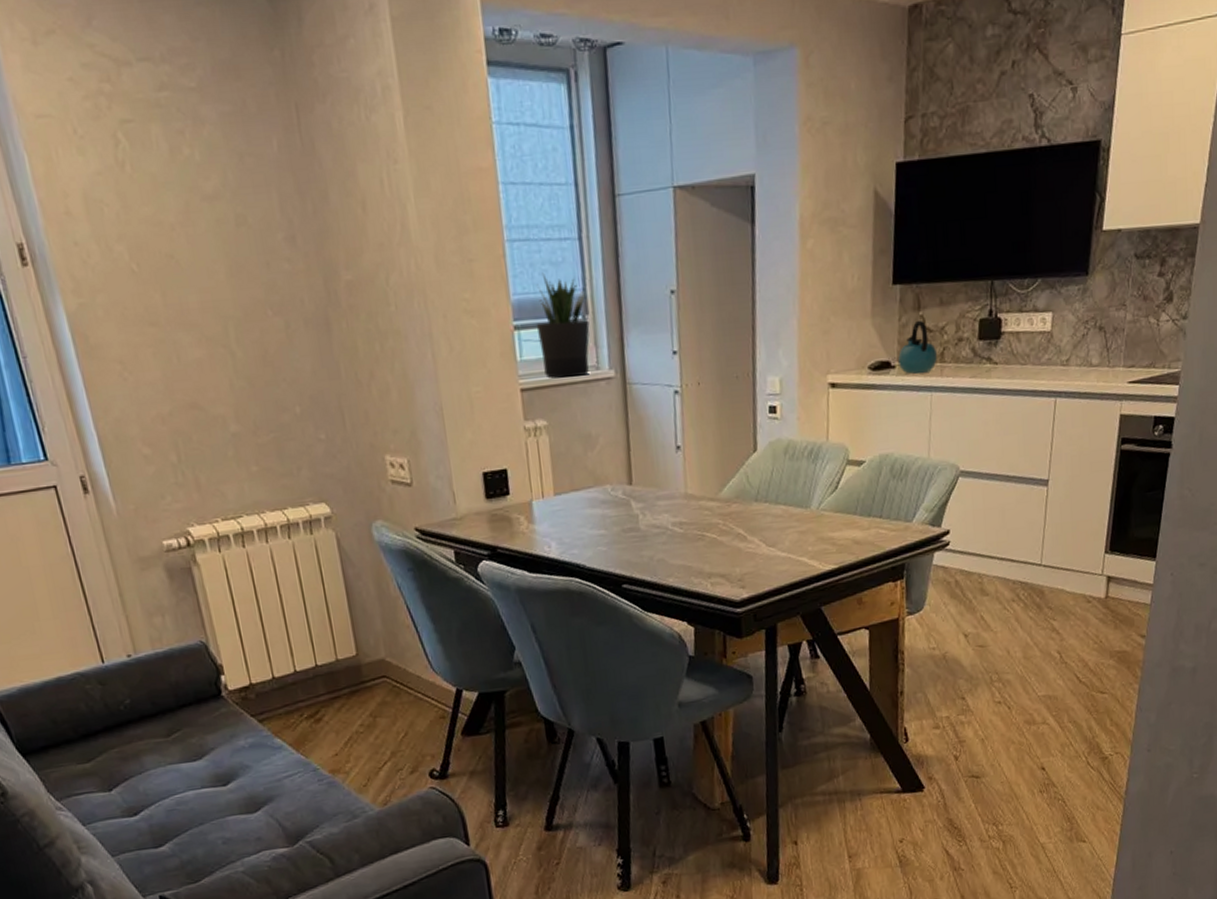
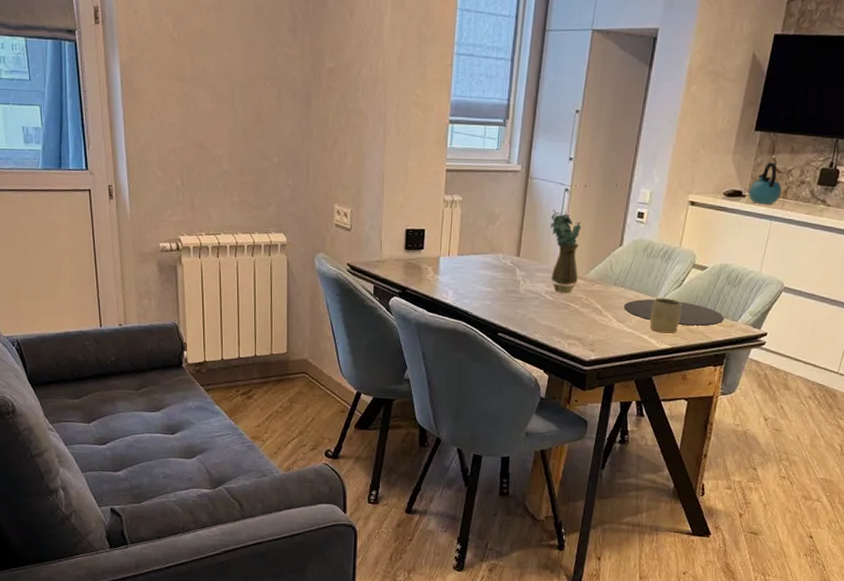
planter: present [536,272,590,378] -> none [466,82,510,166]
vase: none [663,418,710,523] -> present [550,209,581,294]
placemat: none [772,508,895,538] -> present [624,299,724,326]
mug: none [805,507,844,552] -> present [649,298,682,334]

